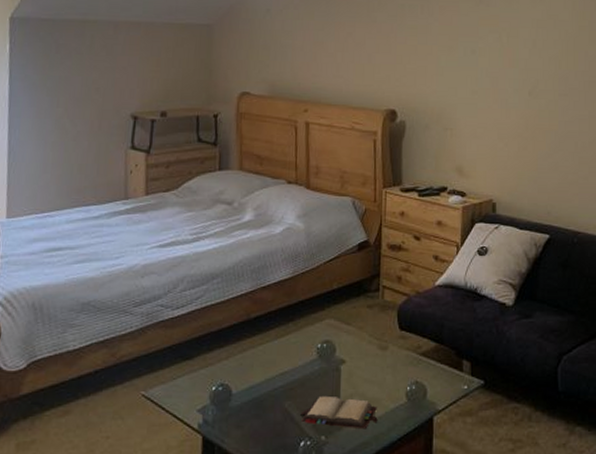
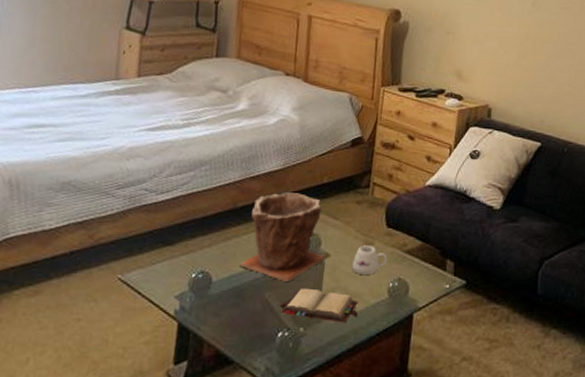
plant pot: none [257,301,341,390] -> present [239,192,326,281]
mug: none [368,349,403,379] -> present [352,245,388,275]

